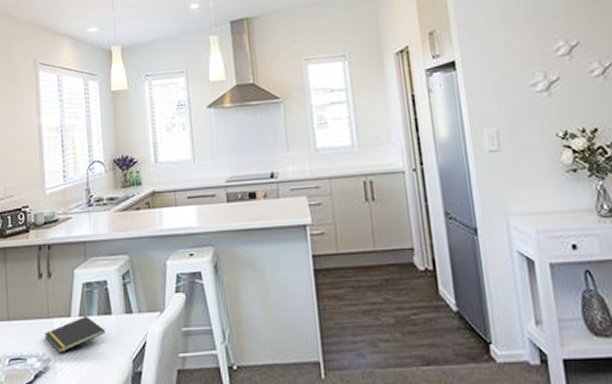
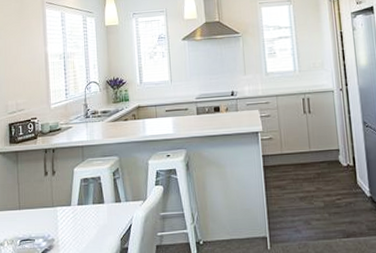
notepad: present [44,315,106,353] -> none [49,204,99,234]

